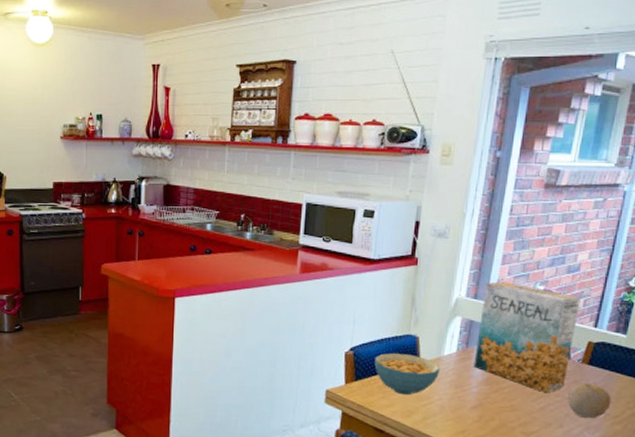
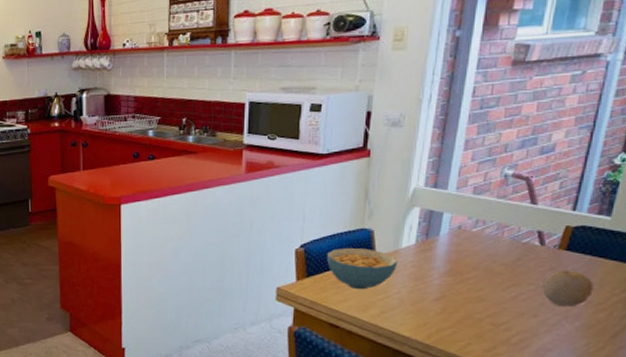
cereal box: present [474,281,581,393] -> none [435,168,556,282]

